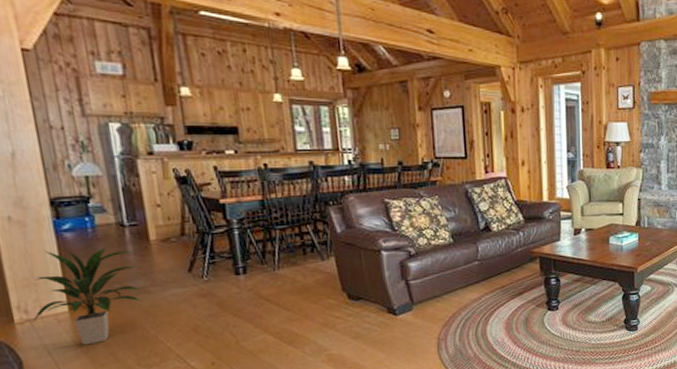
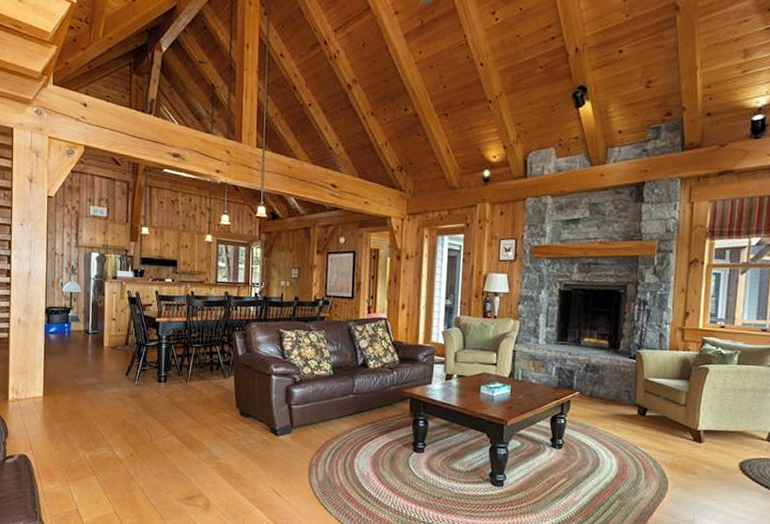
indoor plant: present [33,248,142,345] -> none [20,347,92,425]

